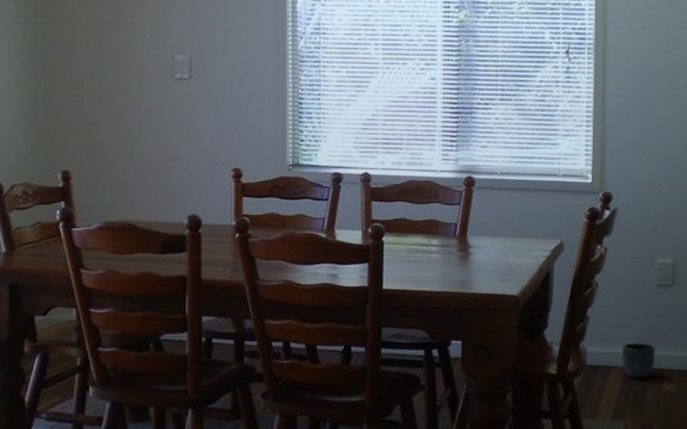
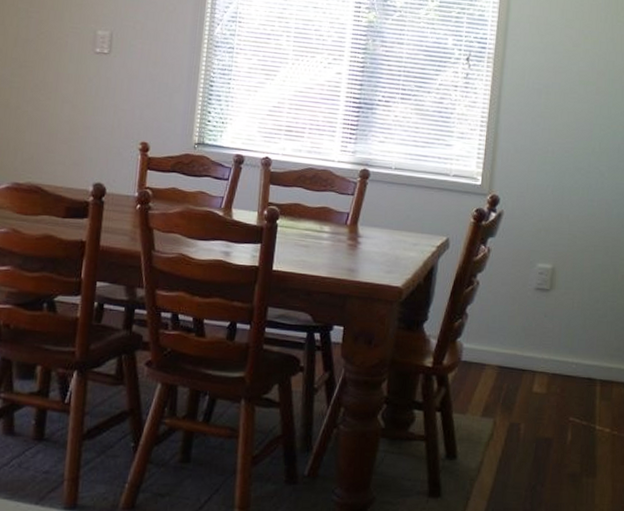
planter: present [623,342,656,379] -> none [496,342,530,379]

